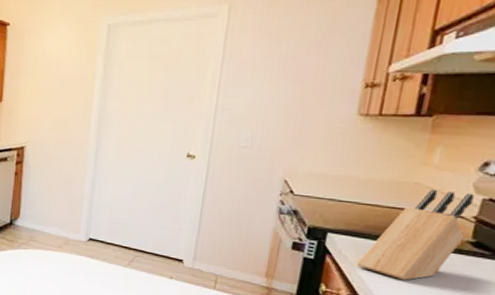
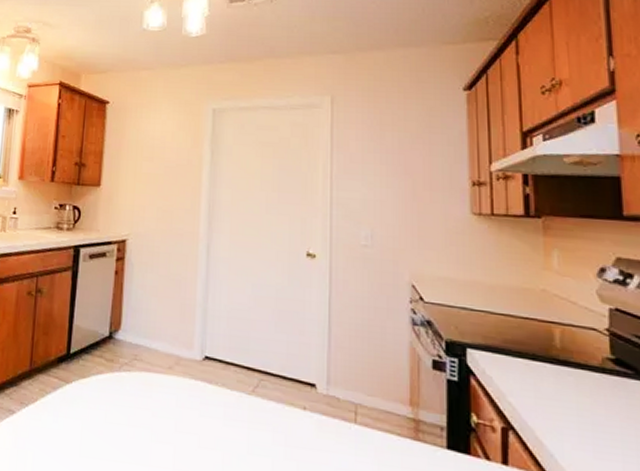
knife block: present [356,189,474,280] -> none [503,297,603,407]

